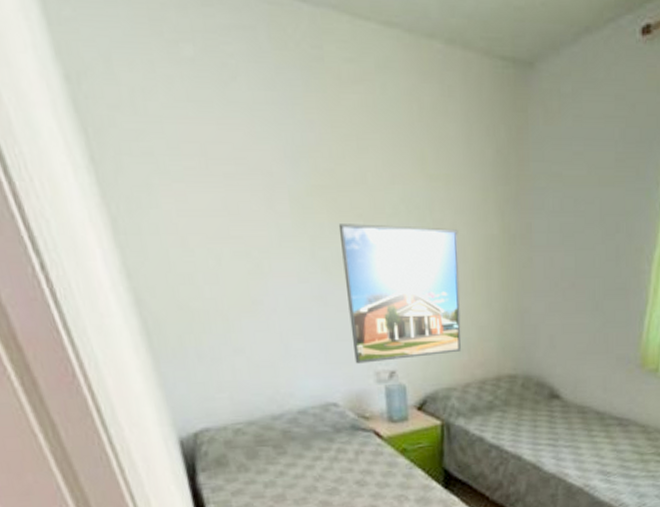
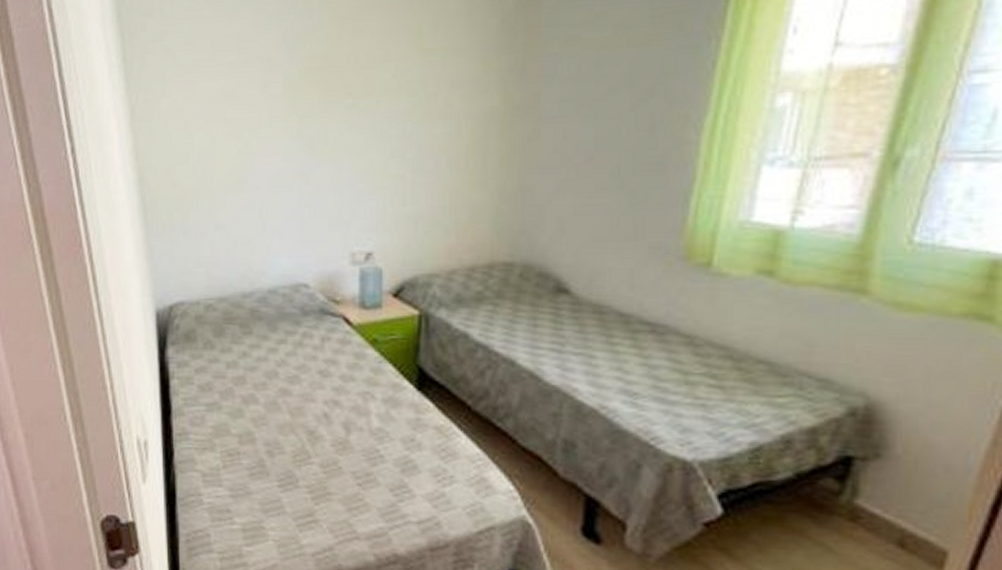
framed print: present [338,224,462,364] -> none [327,102,453,243]

